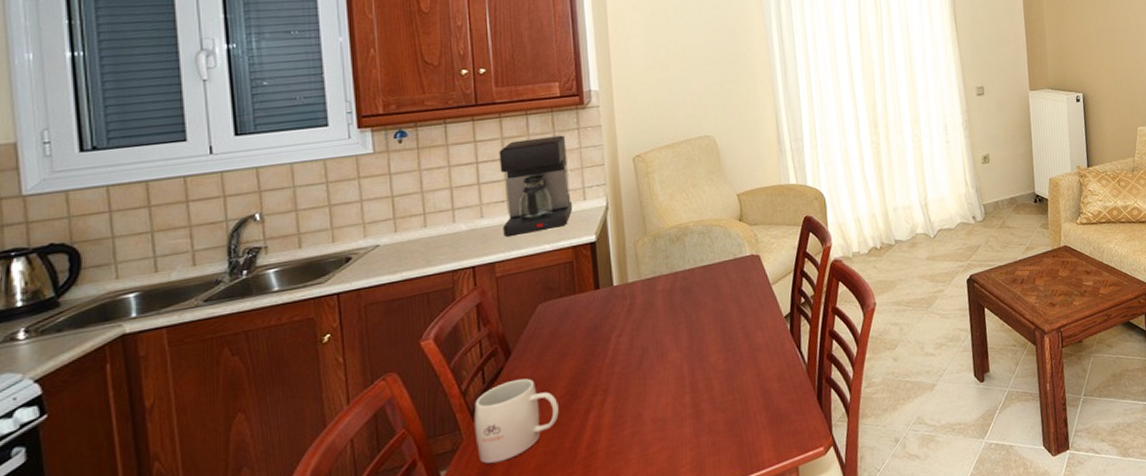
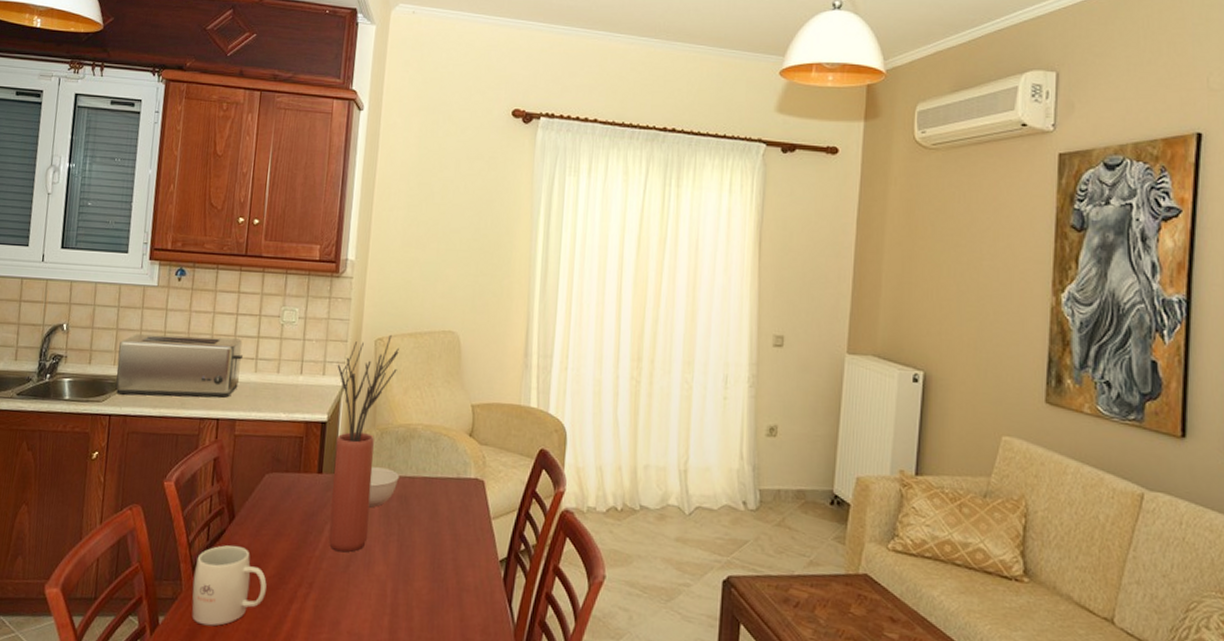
toaster: none [335,185,492,271] -> present [115,334,243,398]
coffee maker: present [499,135,572,237] -> none [247,298,317,398]
vase: none [597,149,660,354] -> present [328,334,399,553]
soup bowl: none [649,267,679,306] -> present [368,467,399,508]

